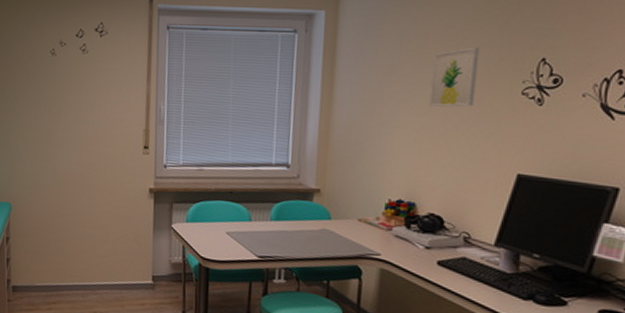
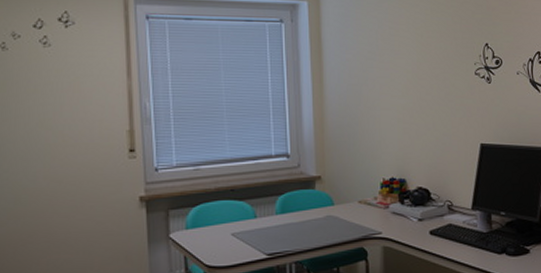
wall art: present [428,47,479,108] -> none [404,35,441,90]

